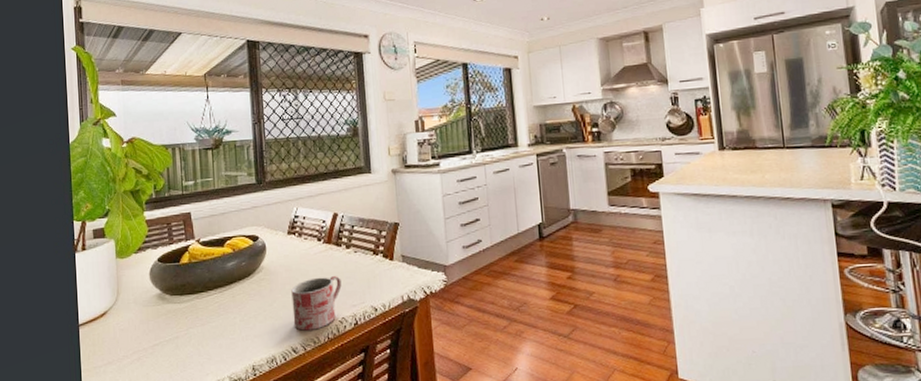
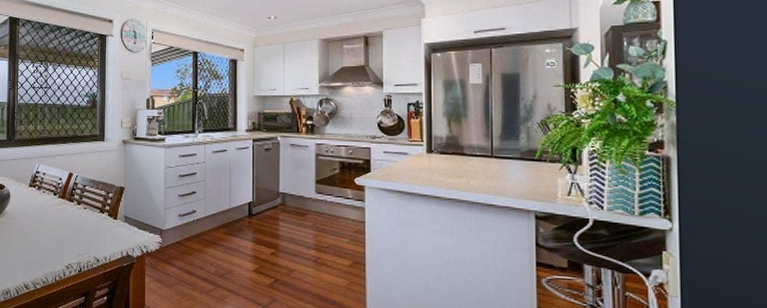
mug: present [291,275,342,331] -> none [27,226,71,271]

